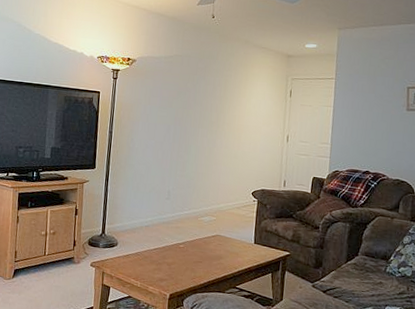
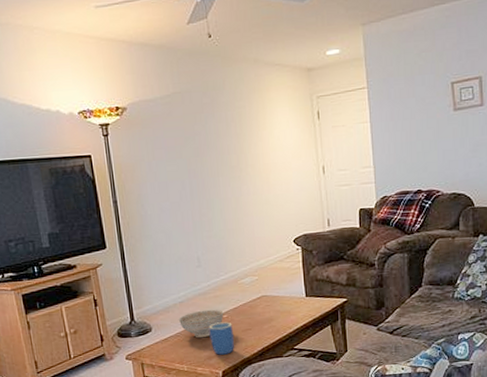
decorative bowl: none [141,236,181,261] -> present [178,309,224,338]
mug: none [165,250,187,280] -> present [209,322,234,355]

